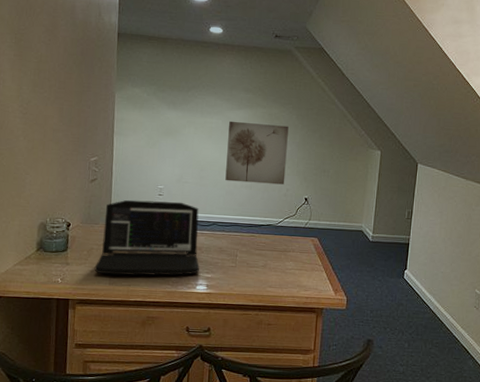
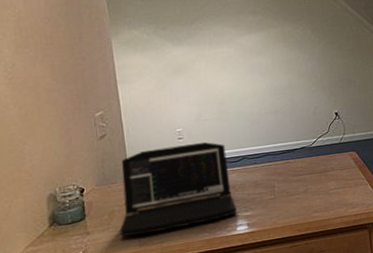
wall art: present [225,121,289,185] -> none [242,42,312,111]

